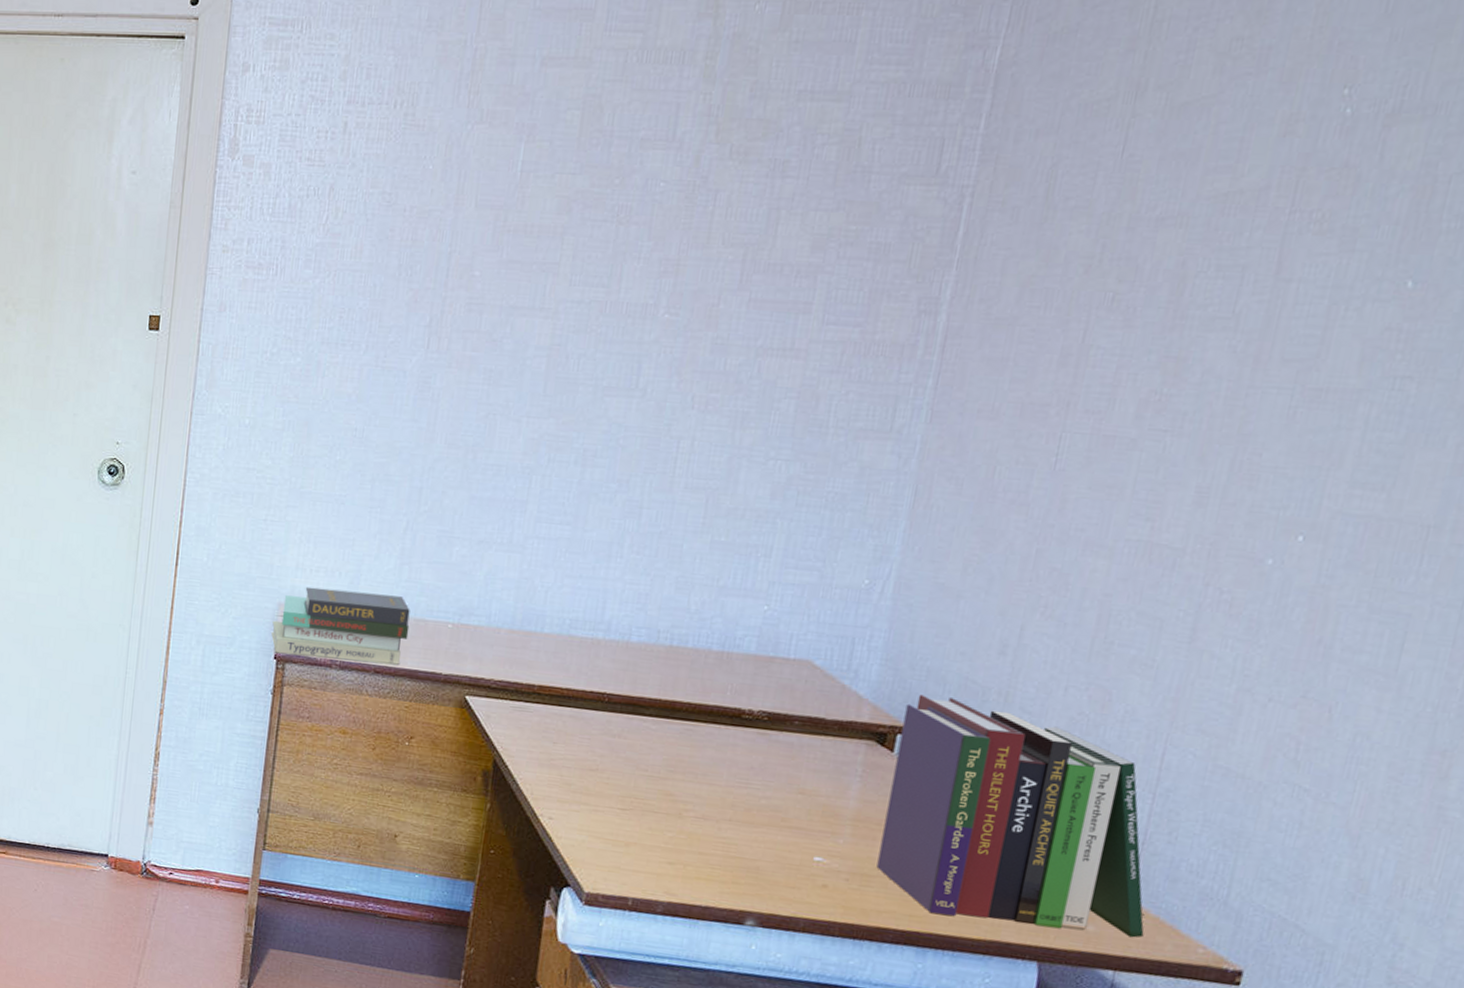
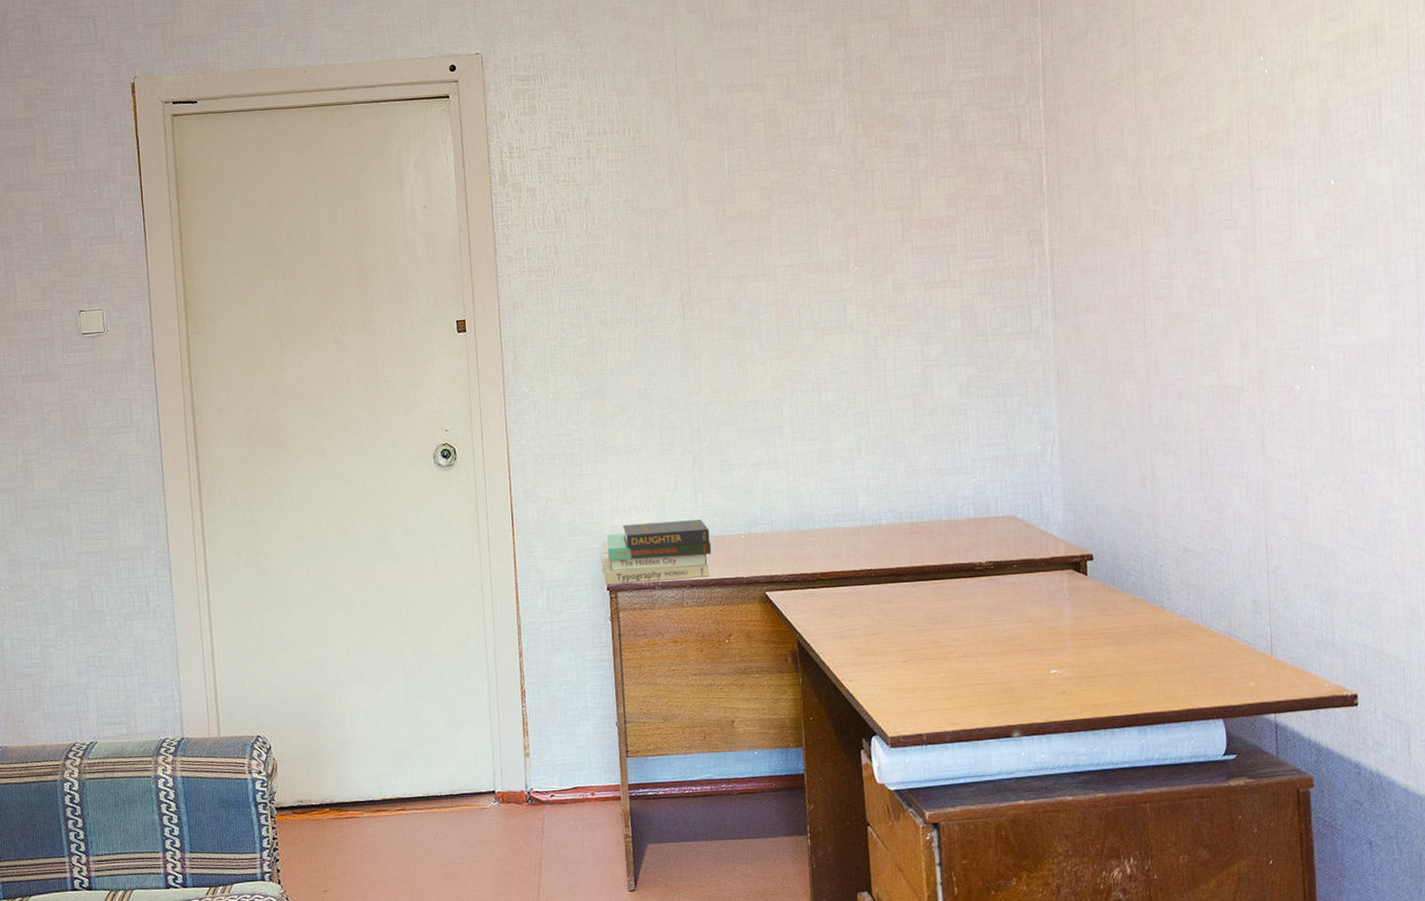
books: present [876,694,1144,938] -> none [1088,526,1287,697]

